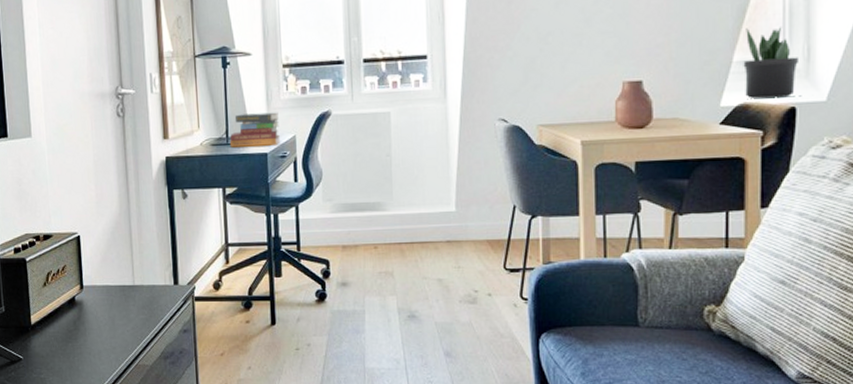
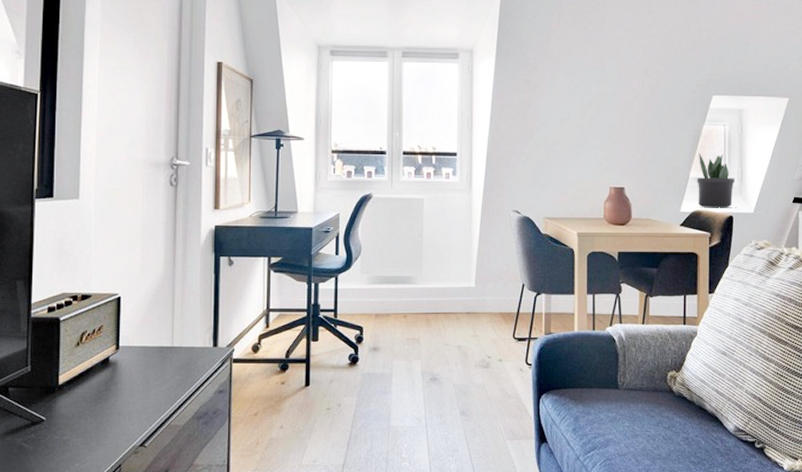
books: present [229,112,280,148] -> none [277,191,325,222]

